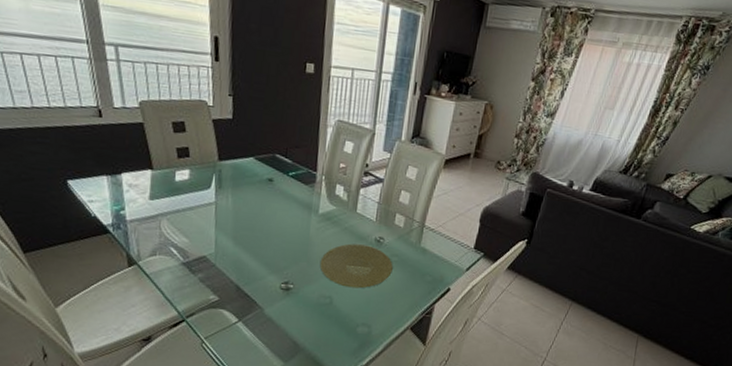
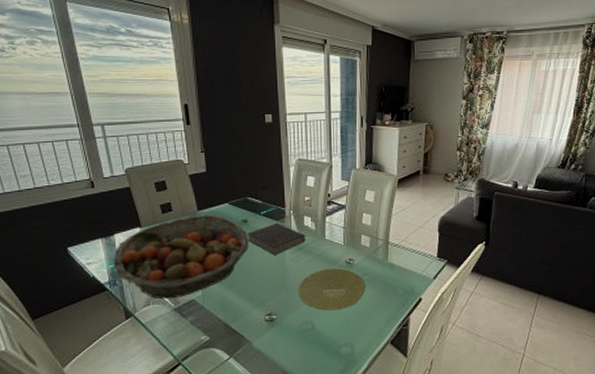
fruit basket: none [118,165,273,252] -> present [113,214,249,299]
book: none [271,187,336,222] -> present [247,222,306,255]

